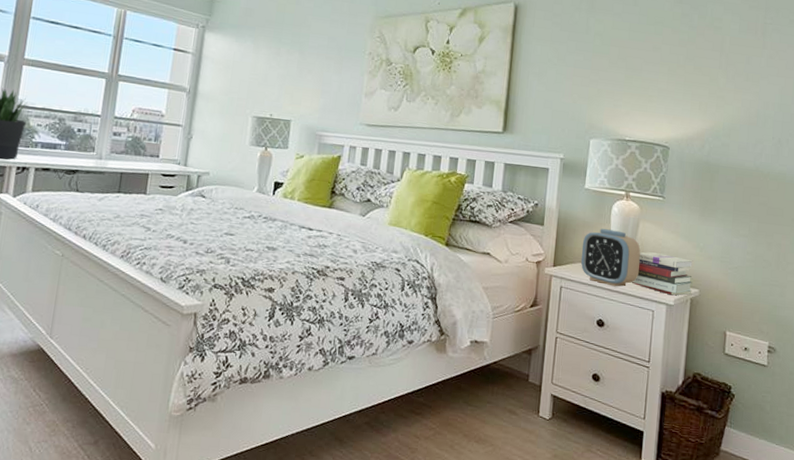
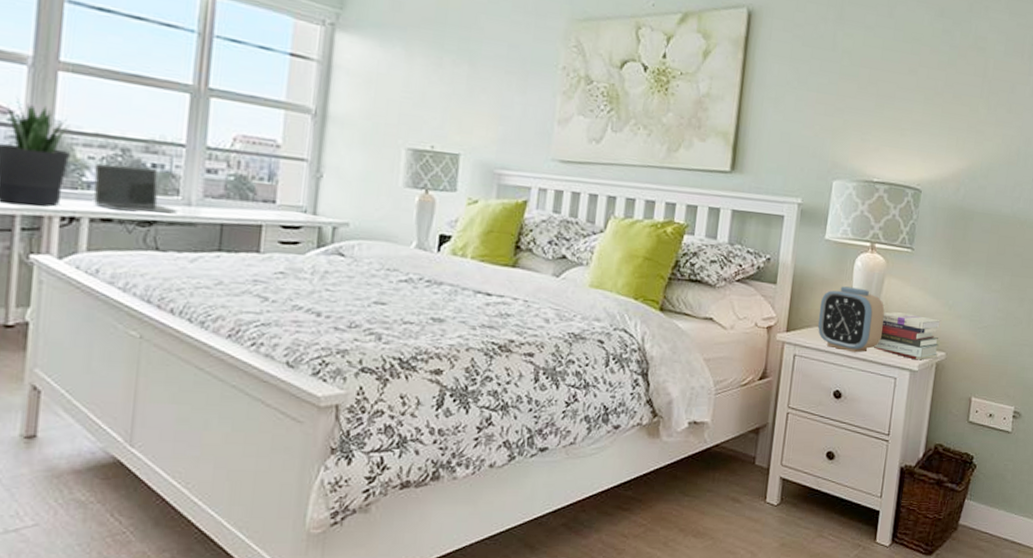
laptop: none [39,129,93,165] -> present [93,163,178,214]

